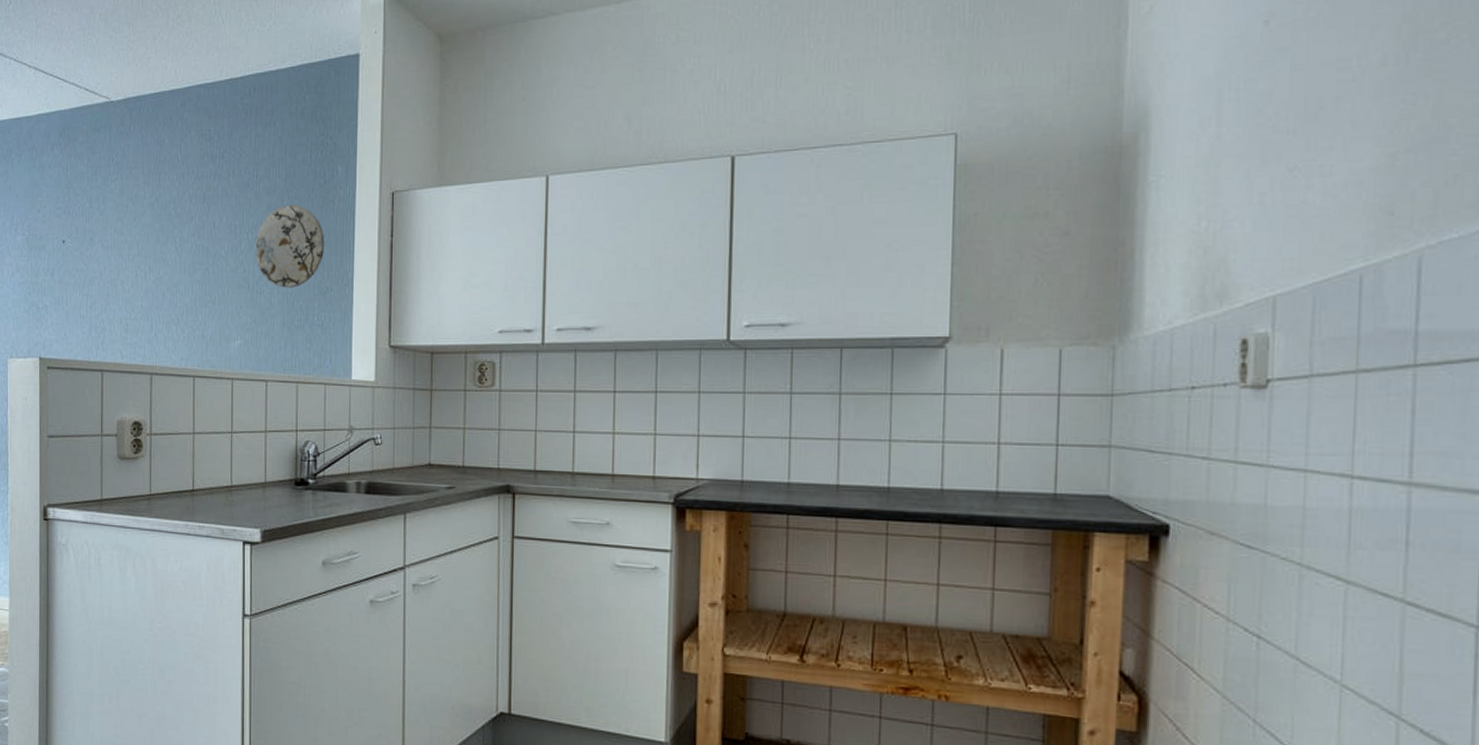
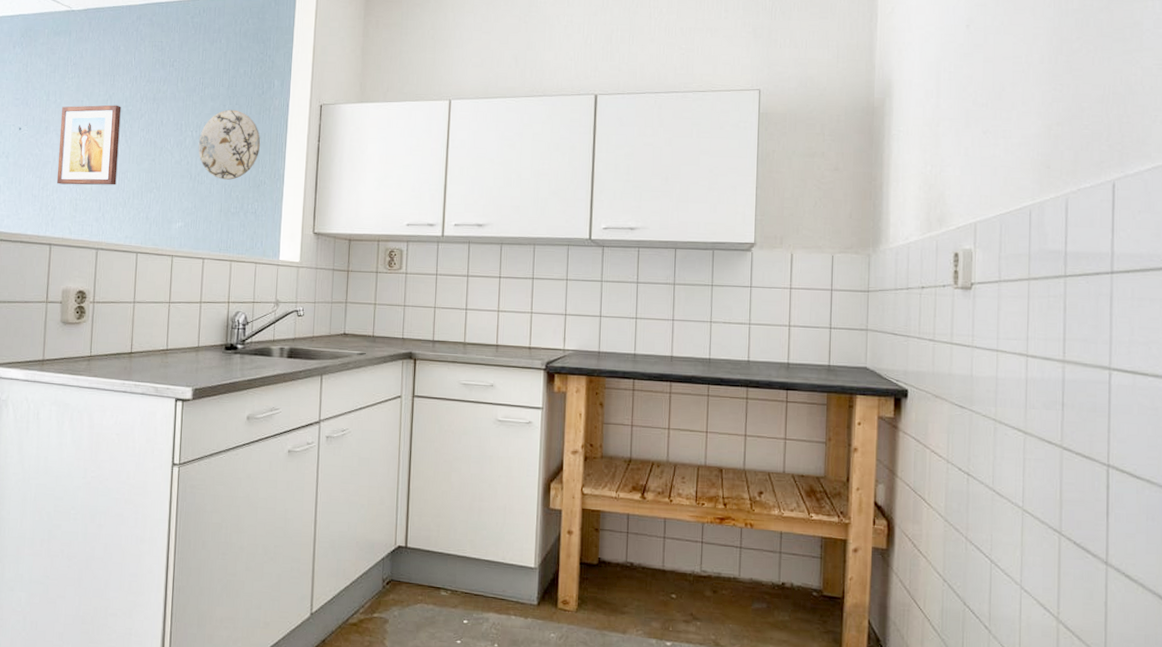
wall art: none [104,207,169,303] -> present [56,104,121,186]

